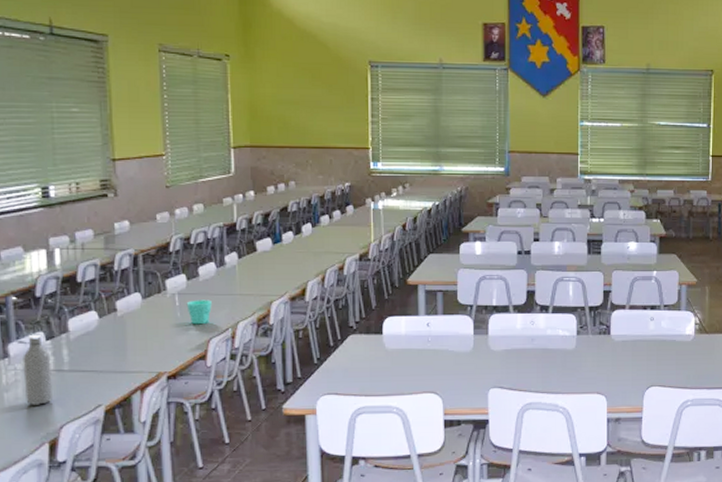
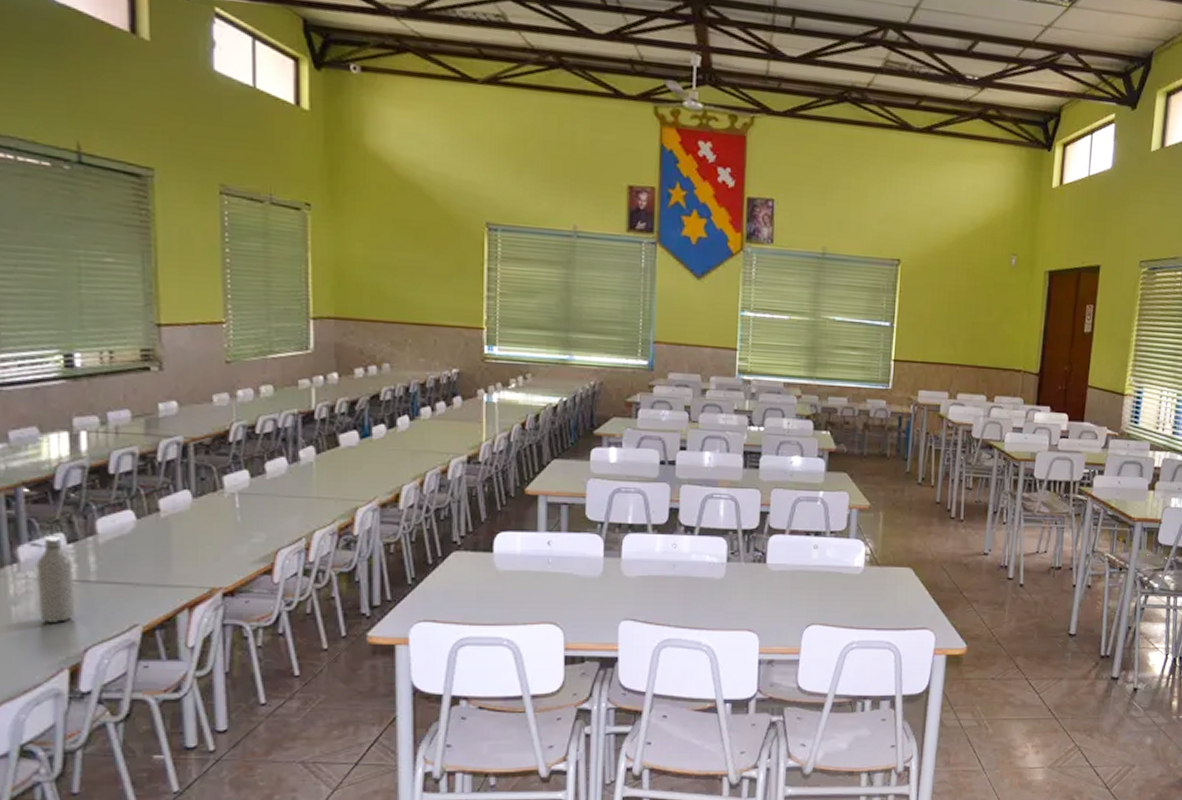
cup: present [186,299,212,325] -> none [249,501,281,532]

